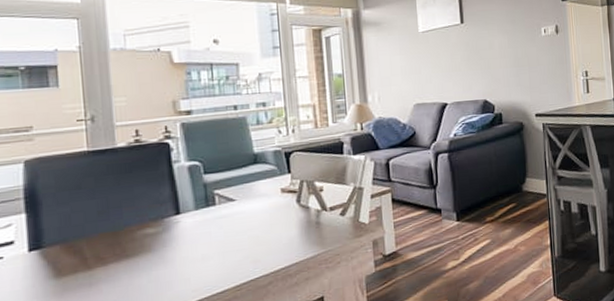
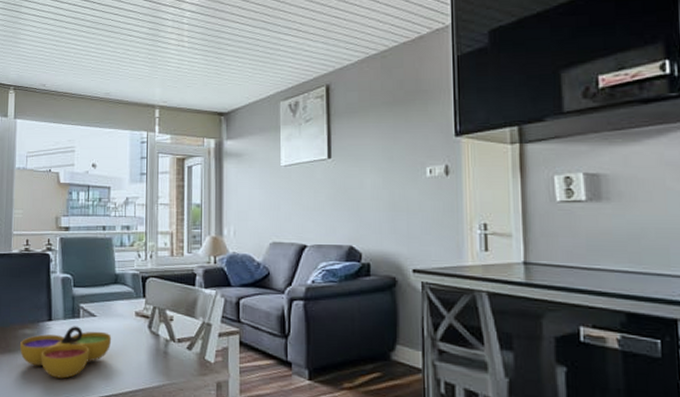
decorative bowl: none [141,214,257,273] -> present [20,326,112,379]

